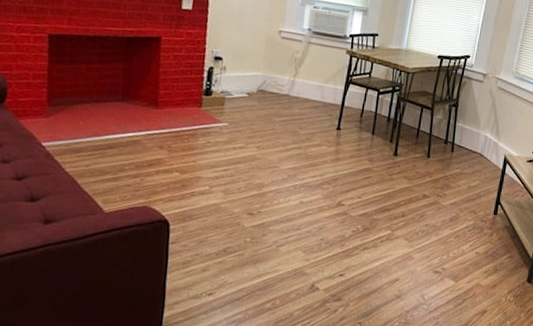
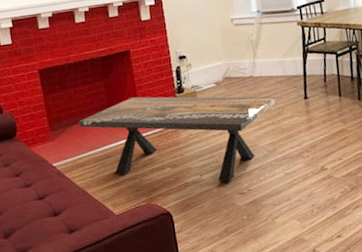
coffee table: none [83,88,308,200] -> present [78,96,276,182]

